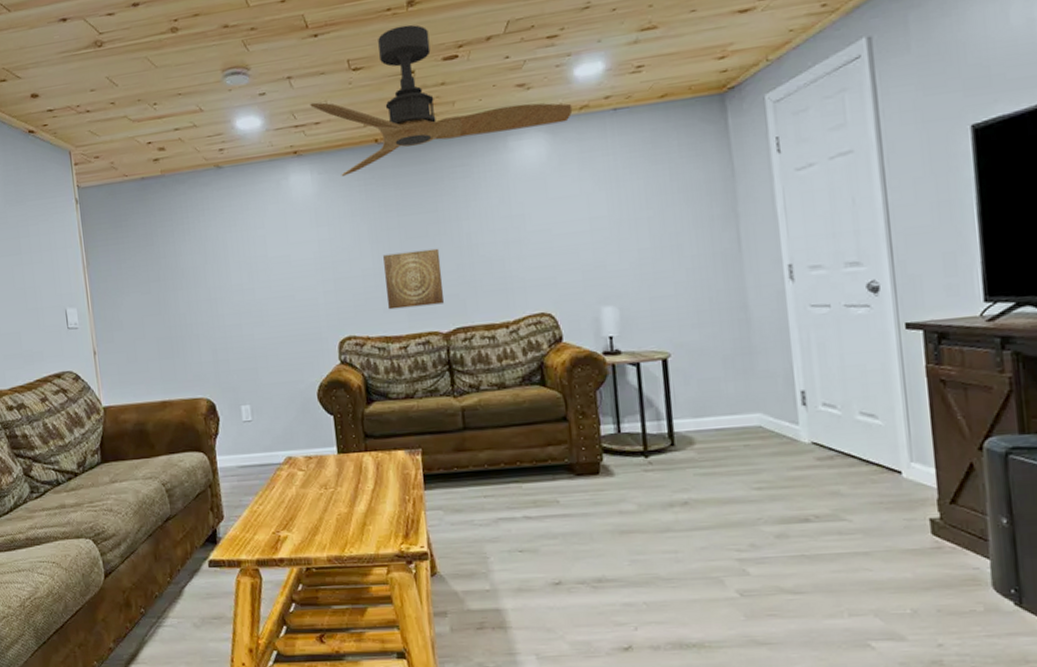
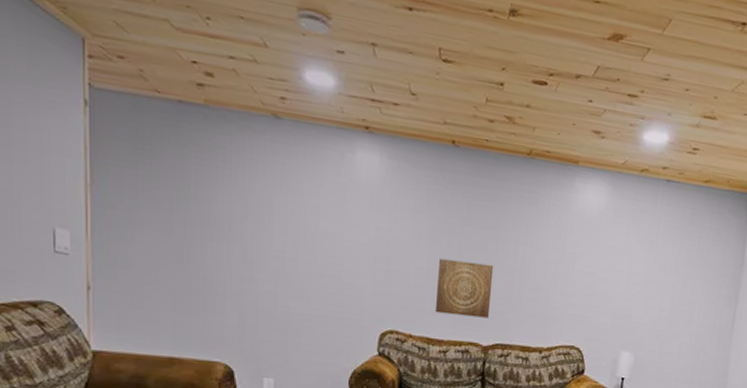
ceiling fan: present [310,24,573,176] -> none [392,31,636,179]

